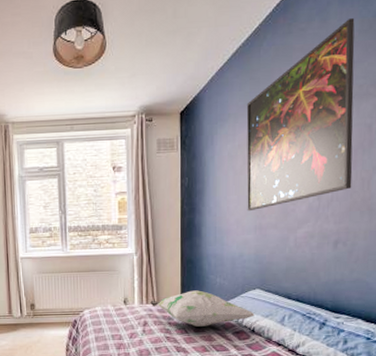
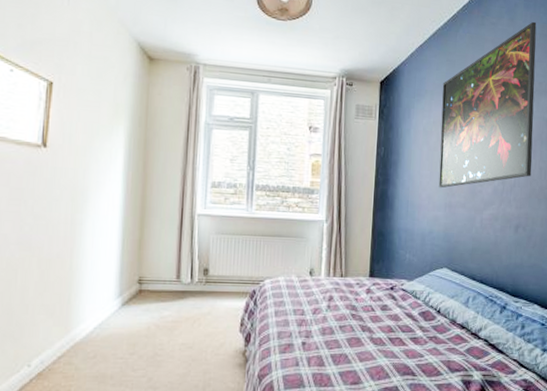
decorative pillow: present [150,290,255,327] -> none [337,265,441,305]

